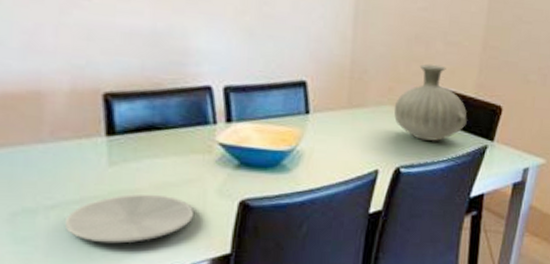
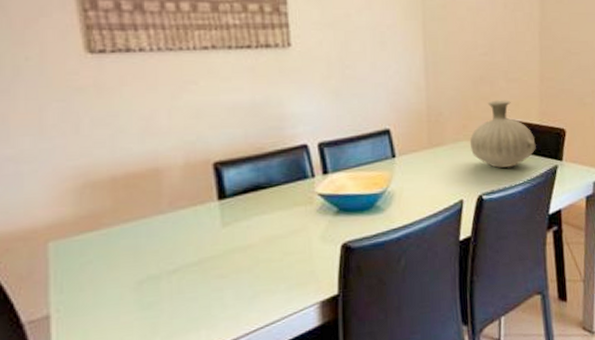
plate: present [64,193,193,244] -> none [185,247,301,299]

